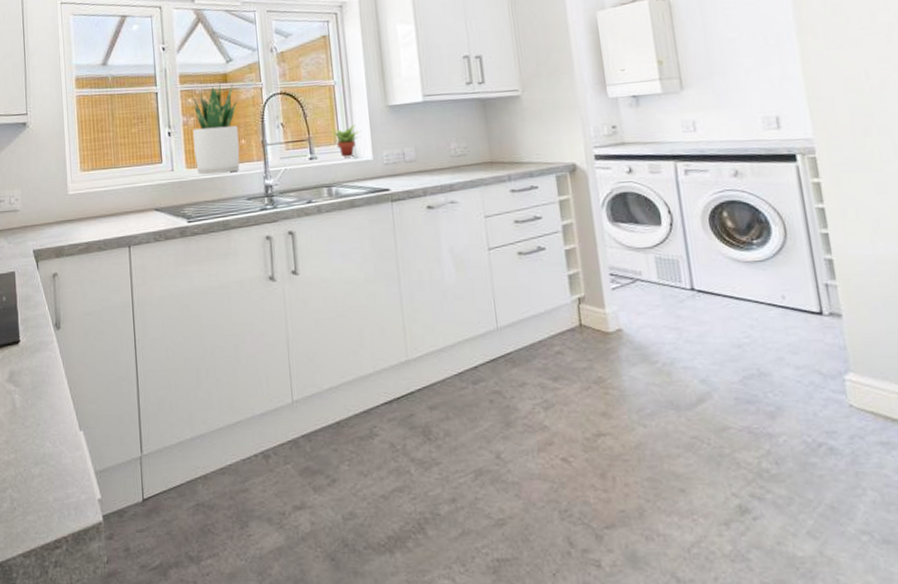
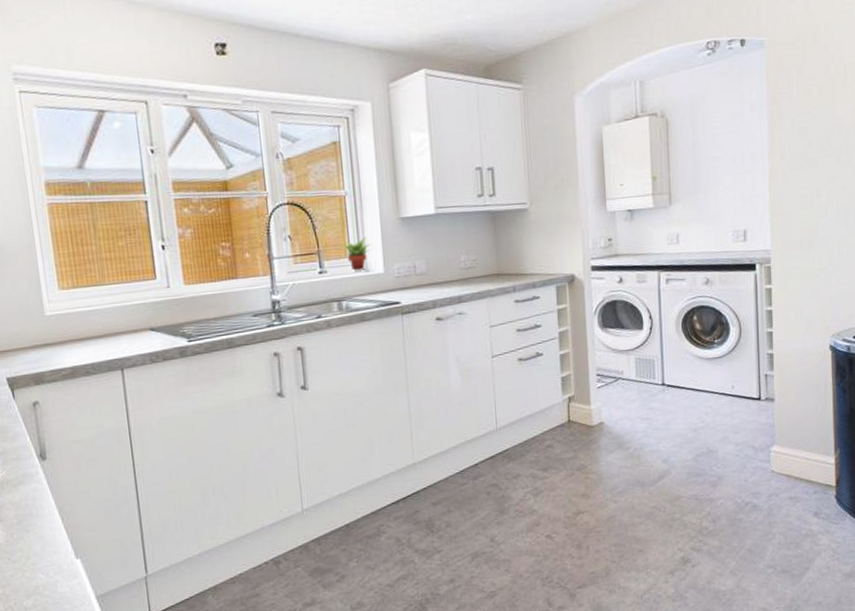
planter: present [192,83,240,175] -> none [188,191,244,292]

